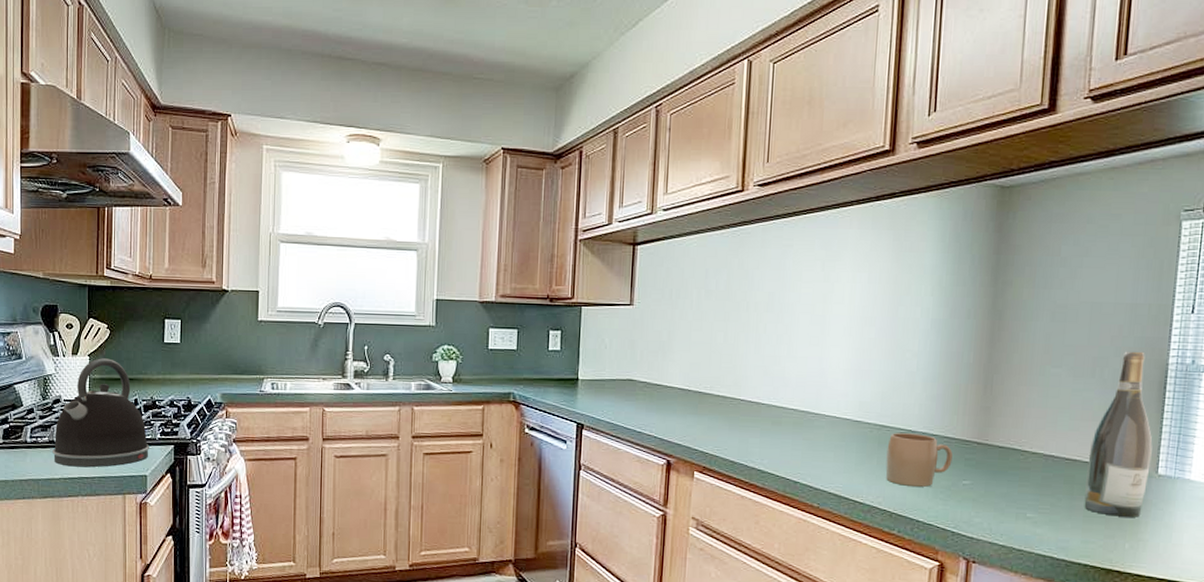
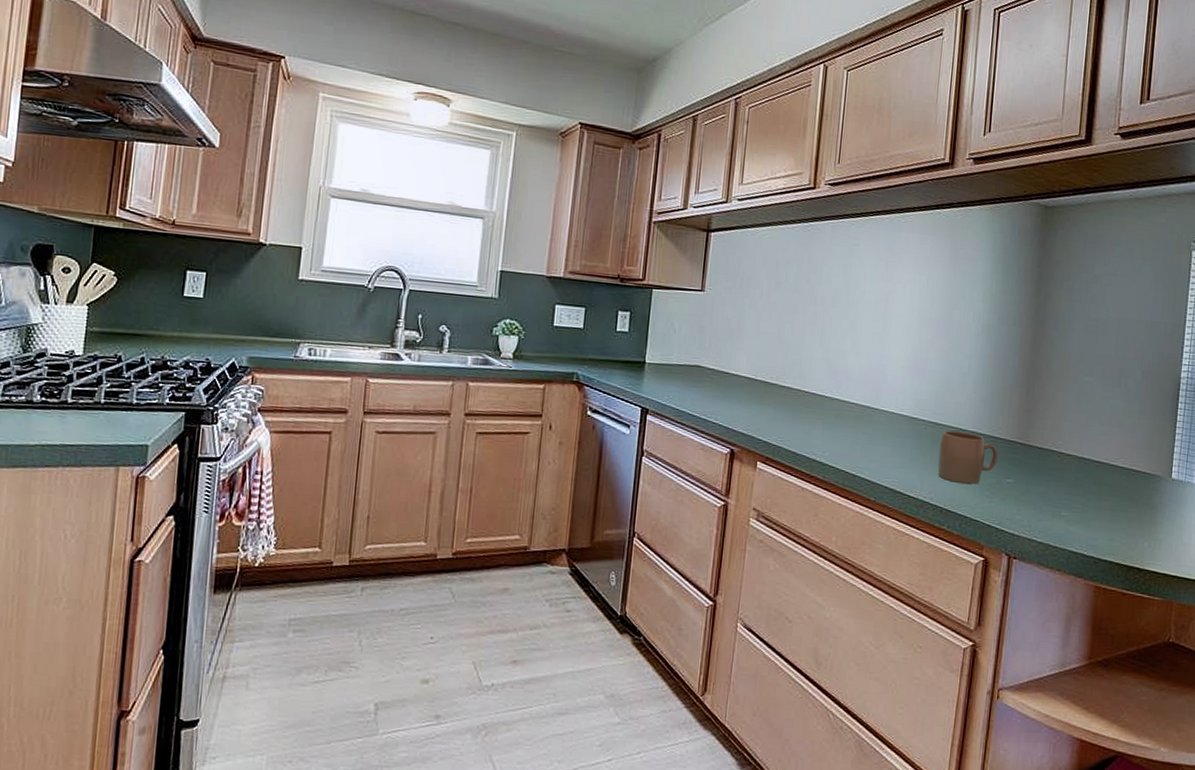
kettle: present [52,358,150,468] -> none [29,308,156,434]
wine bottle: present [1084,351,1153,517] -> none [1110,364,1167,518]

